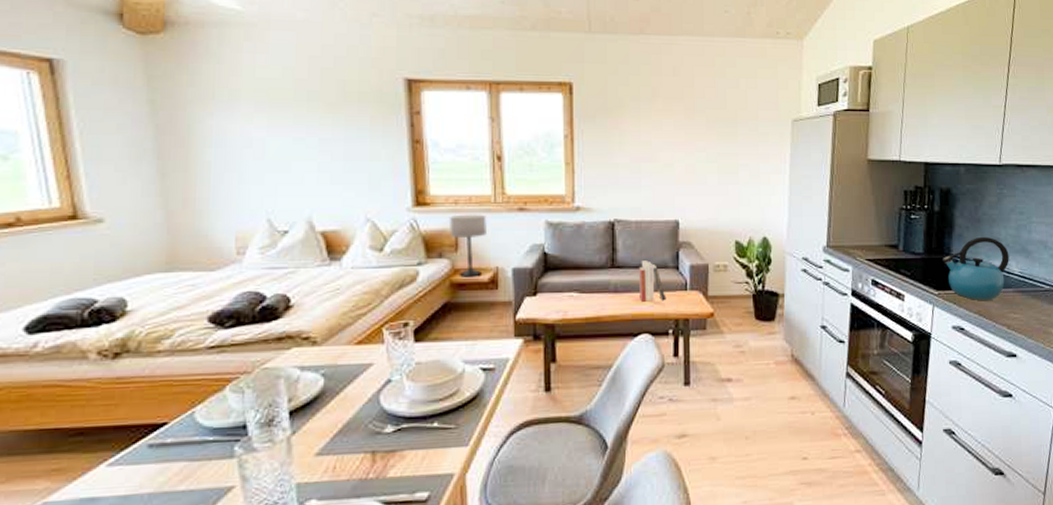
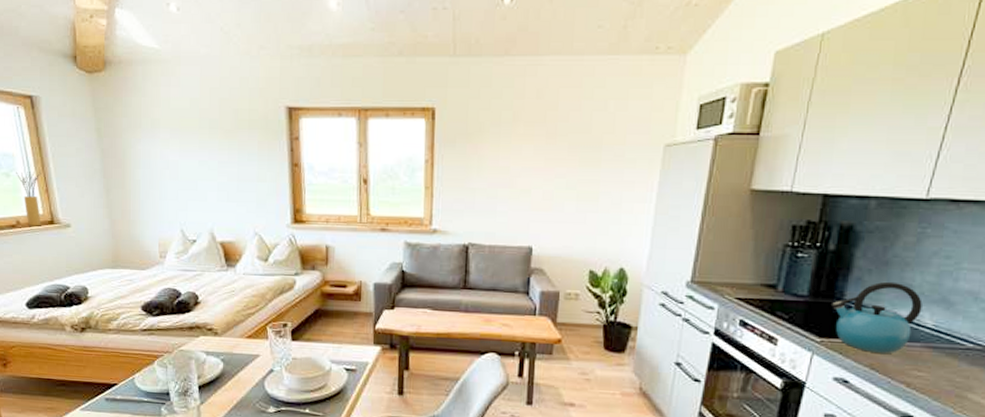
vase: none [19,150,61,223] -> present [16,169,42,226]
table lamp: present [450,214,486,277] -> none [321,232,353,289]
books: present [638,261,666,302] -> none [489,284,515,324]

